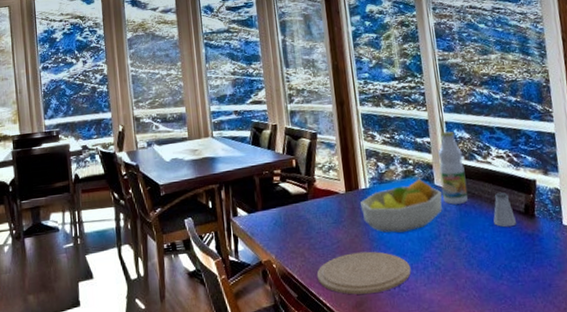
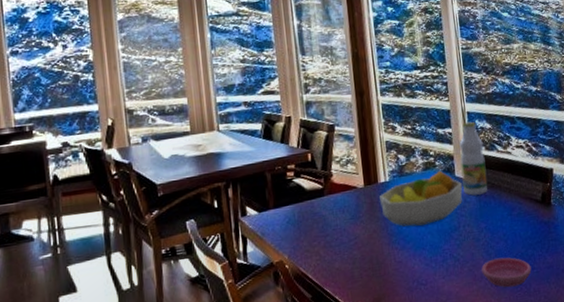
plate: present [316,251,411,295] -> none [332,246,430,292]
saucer: none [463,268,516,299] -> present [481,257,532,288]
saltshaker: present [493,192,517,227] -> none [512,182,534,216]

